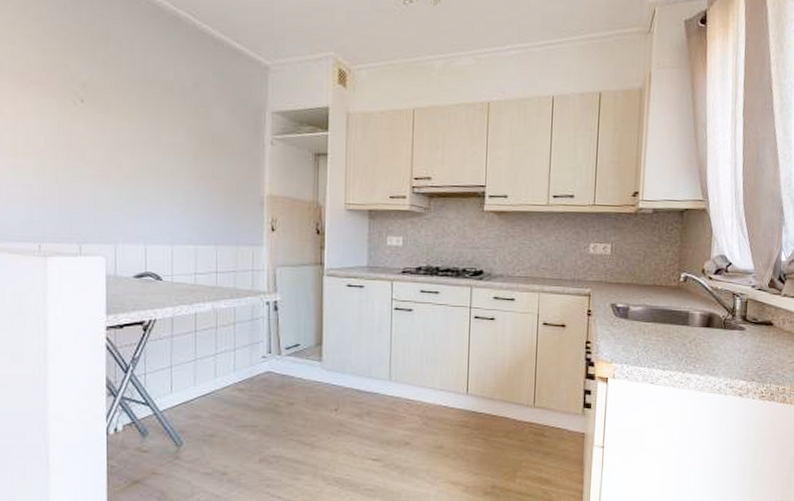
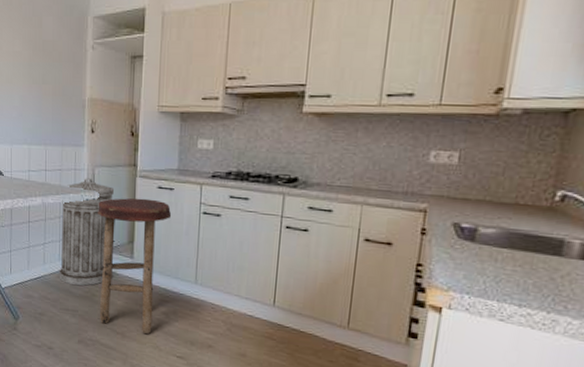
trash can: none [234,279,298,398] -> present [59,178,114,286]
stool: none [280,297,363,440] -> present [98,198,172,334]

